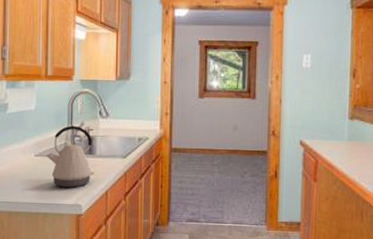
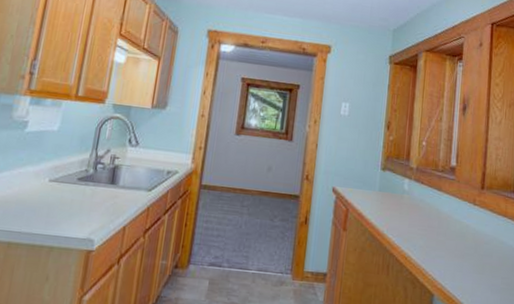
kettle: present [46,125,95,188] -> none [62,151,117,220]

